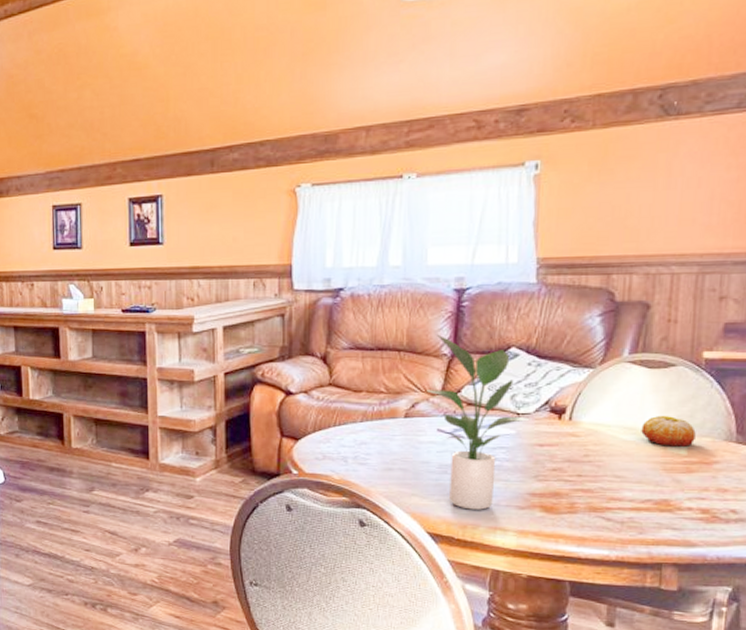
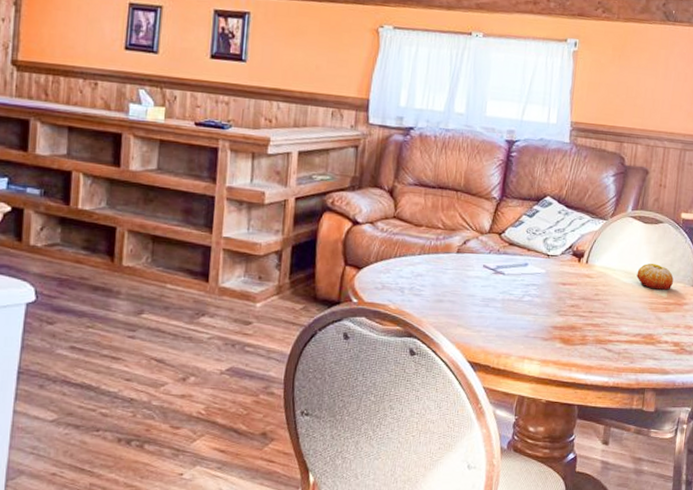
potted plant: present [426,334,532,510] -> none [477,179,558,341]

